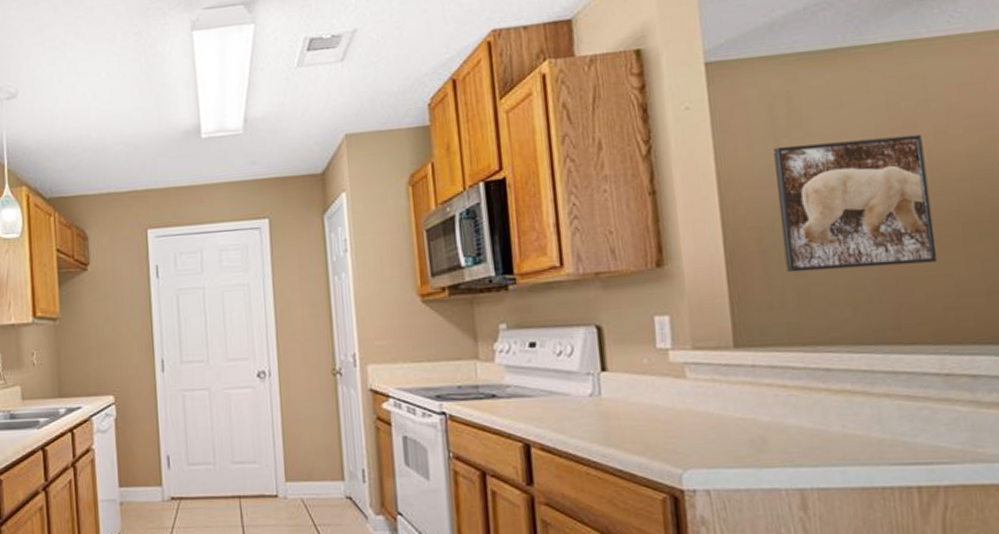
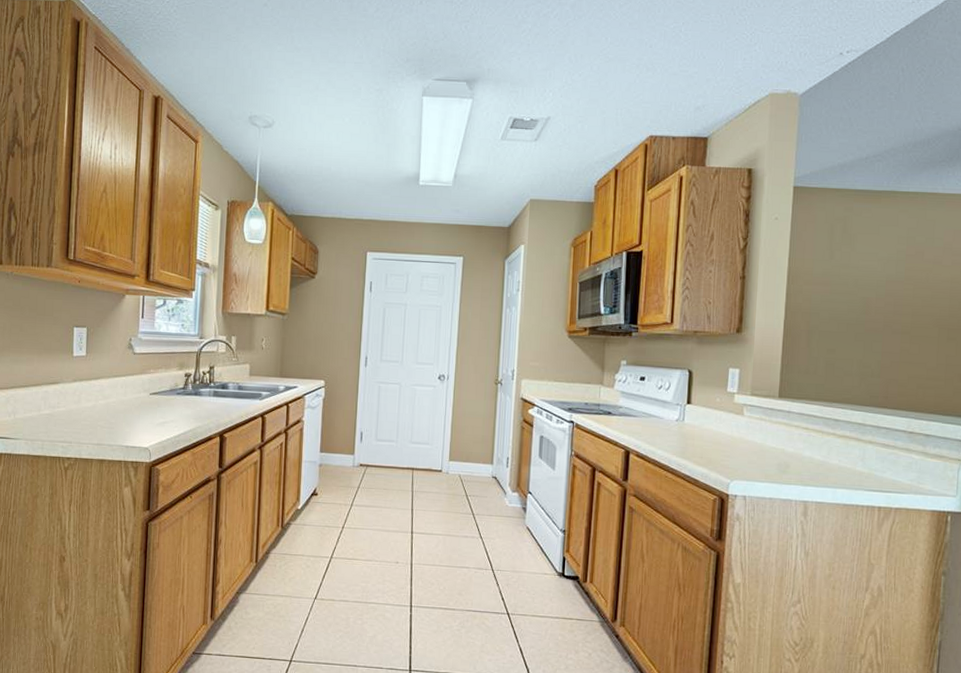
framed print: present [773,134,938,273] -> none [822,256,925,353]

